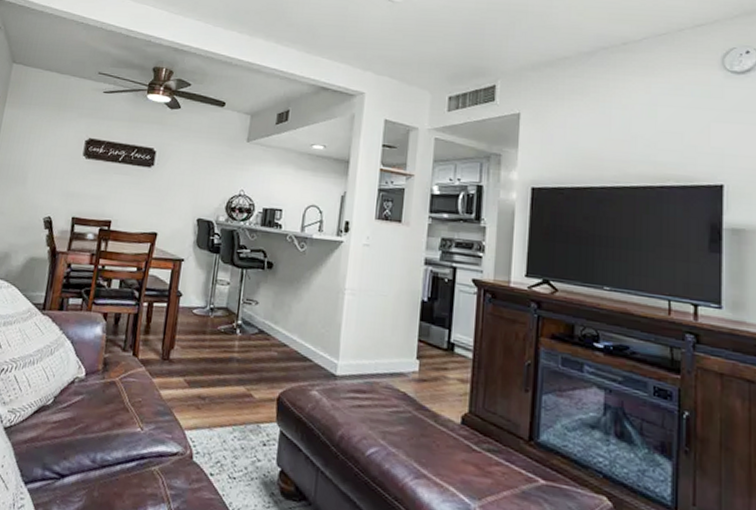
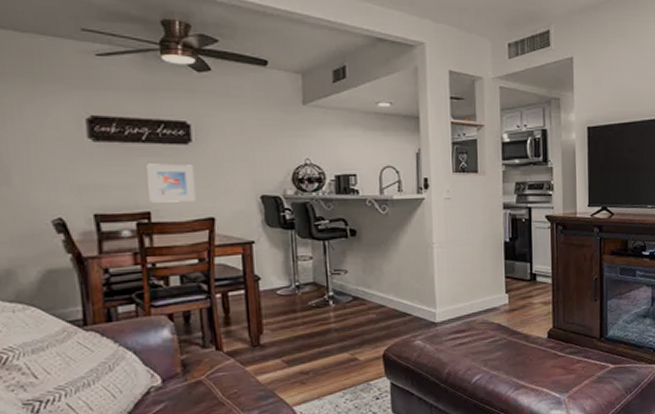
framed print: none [113,180,150,217] -> present [147,163,195,203]

